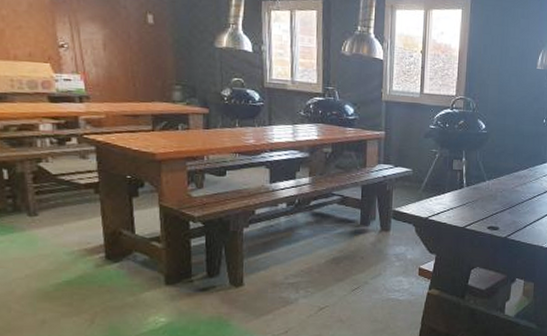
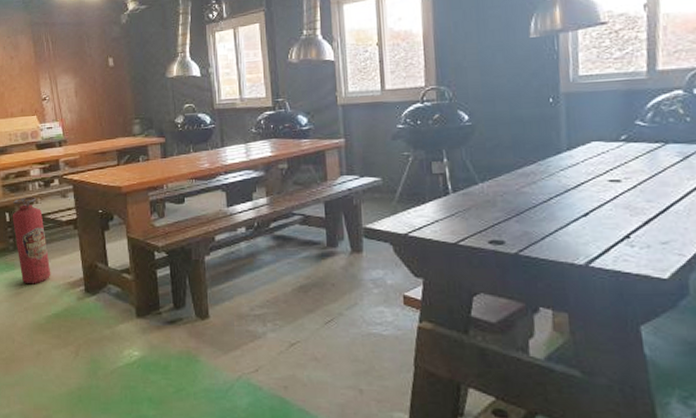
fire extinguisher: none [12,154,63,250] -> present [12,197,51,284]

